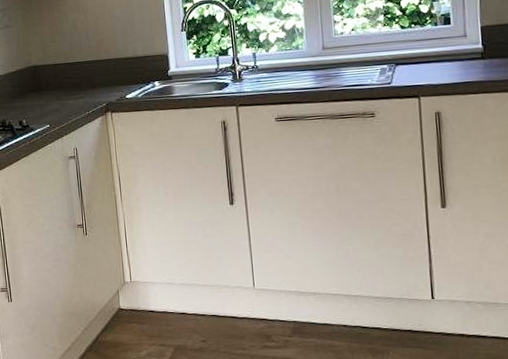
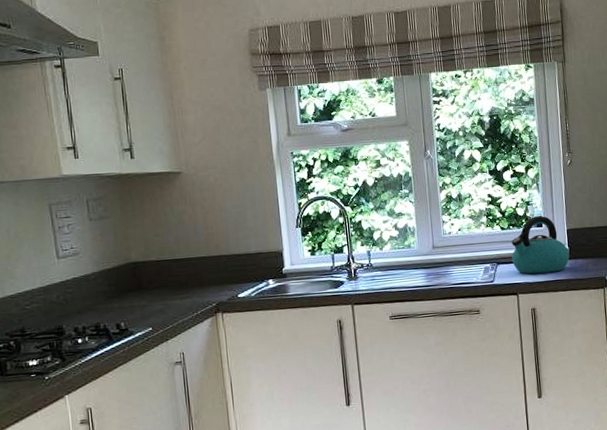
kettle: none [413,12,484,76] -> present [511,216,570,274]

